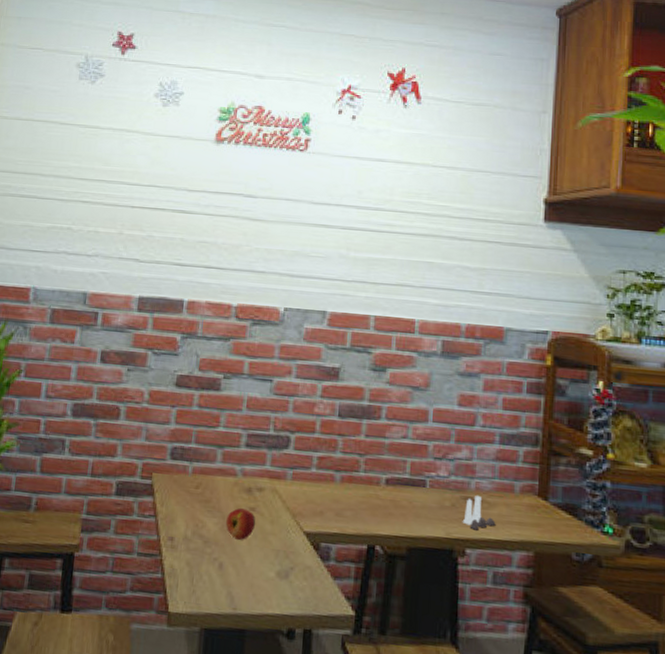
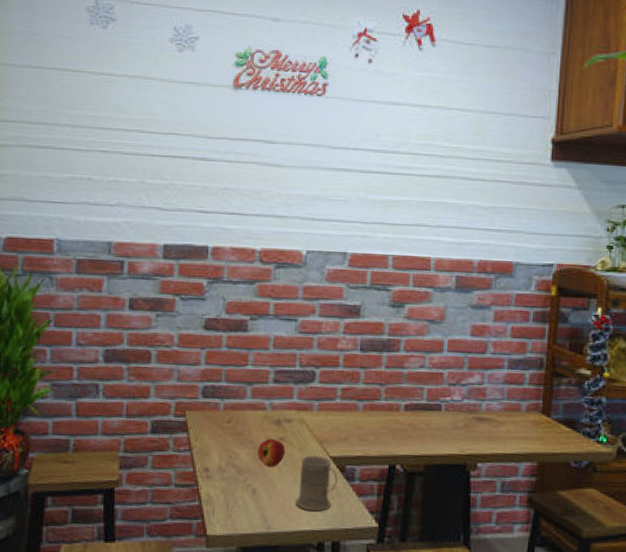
mug: none [265,529,312,594] -> present [296,455,338,512]
salt and pepper shaker set: present [462,496,496,531] -> none [474,416,504,446]

